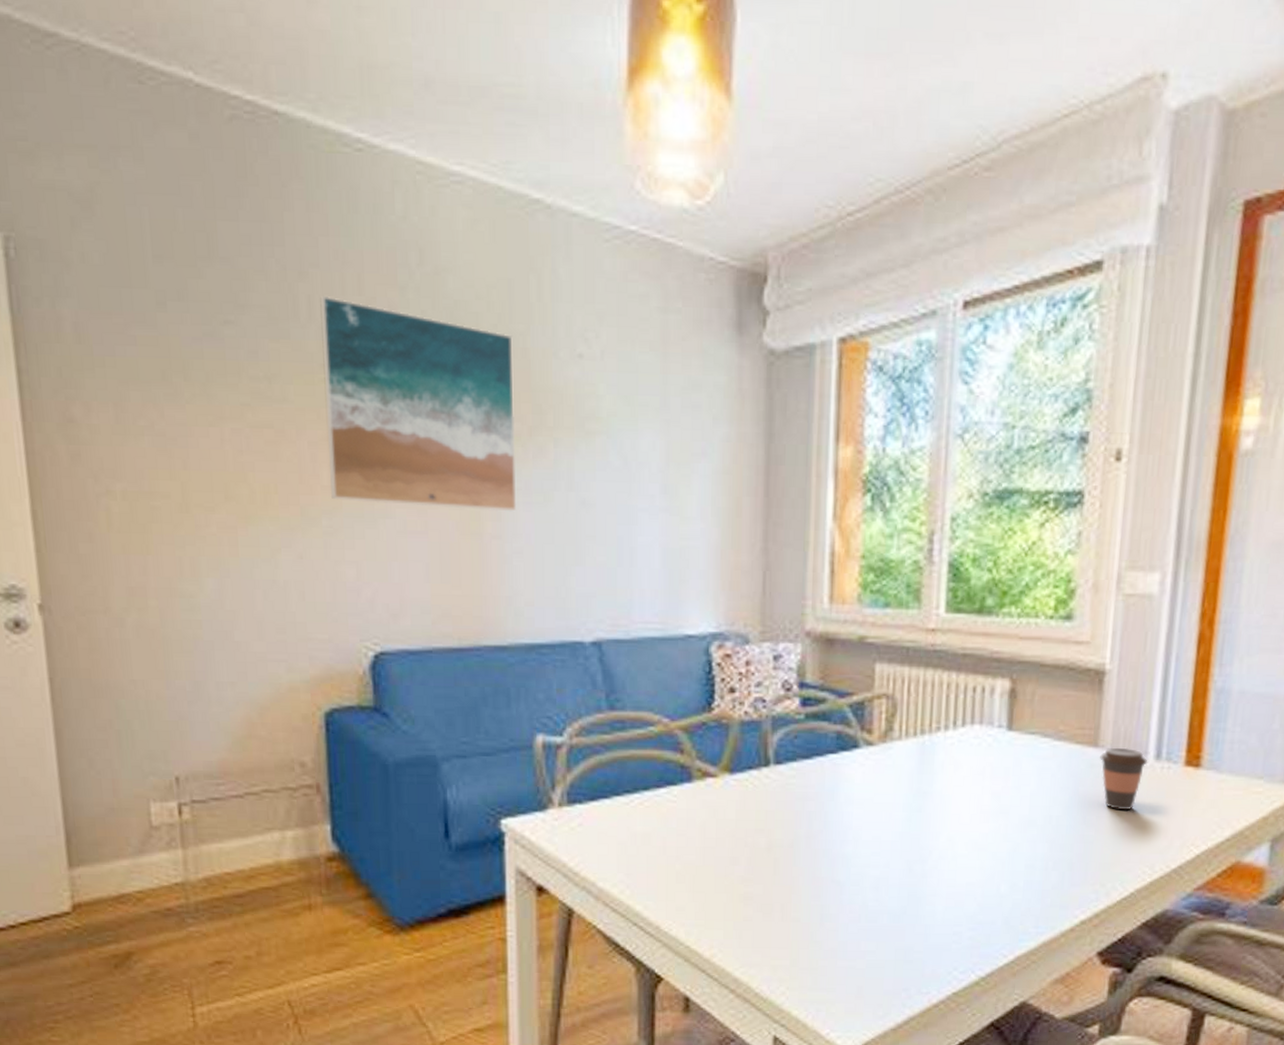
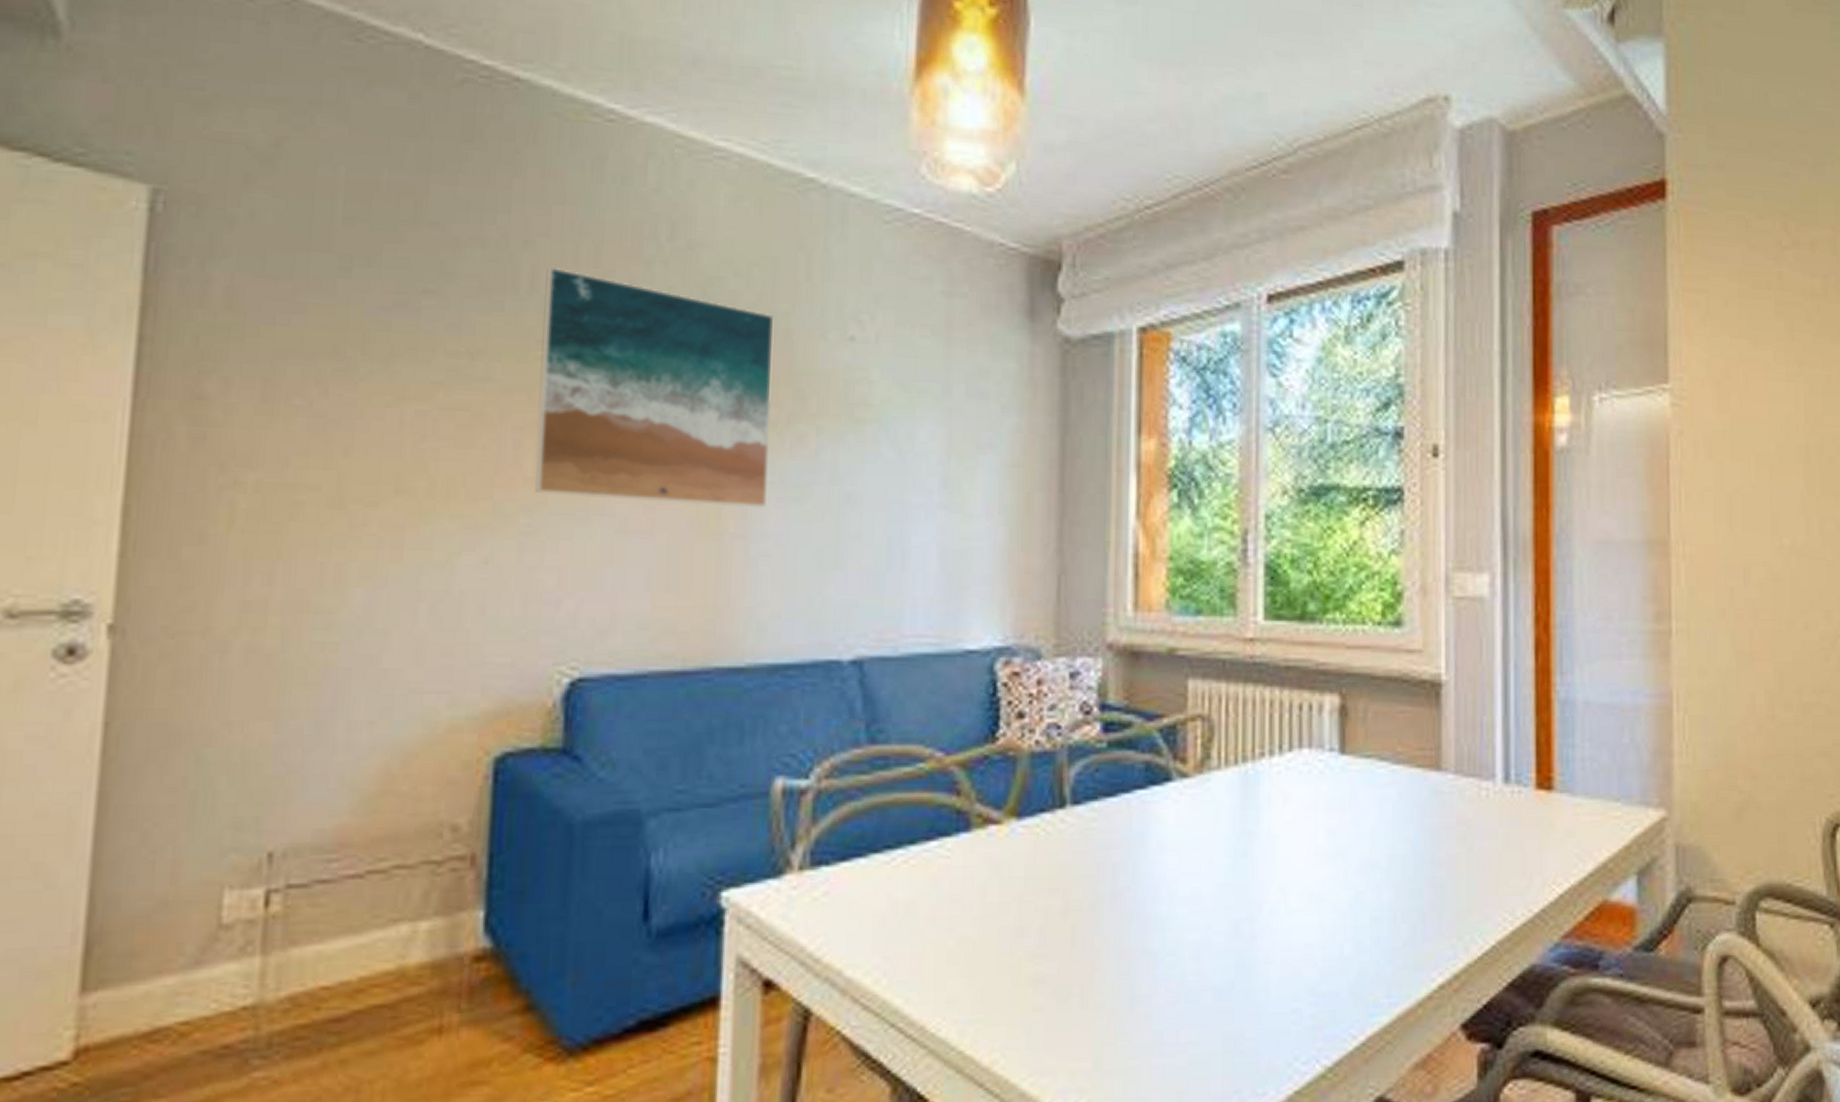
coffee cup: present [1100,747,1148,810] -> none [1444,770,1497,845]

